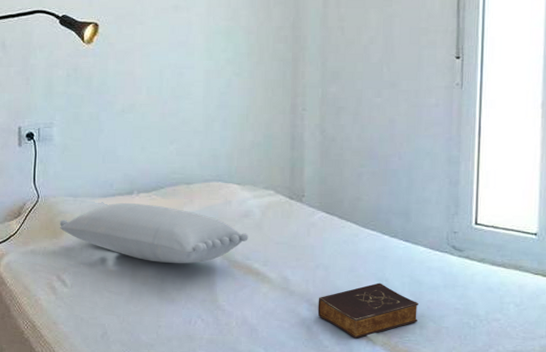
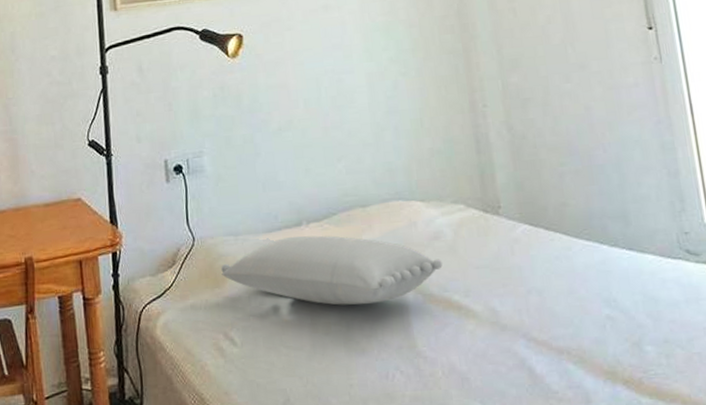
book: present [317,283,418,339] -> none [536,304,662,378]

